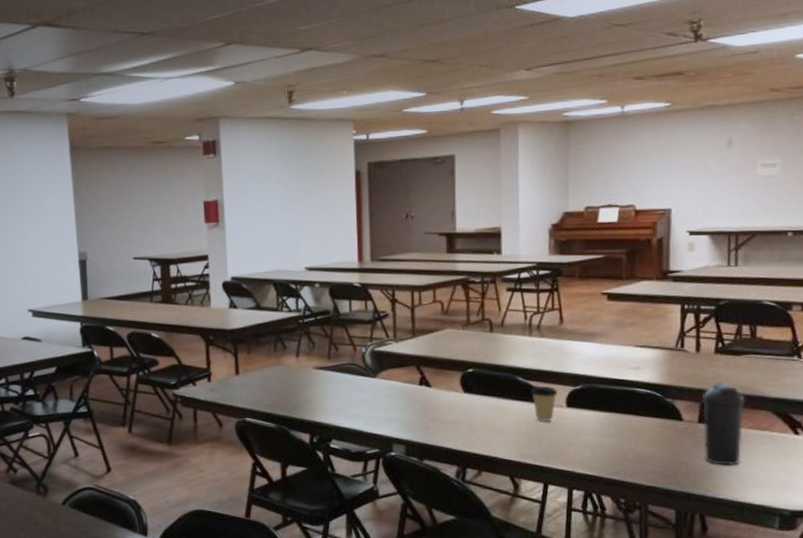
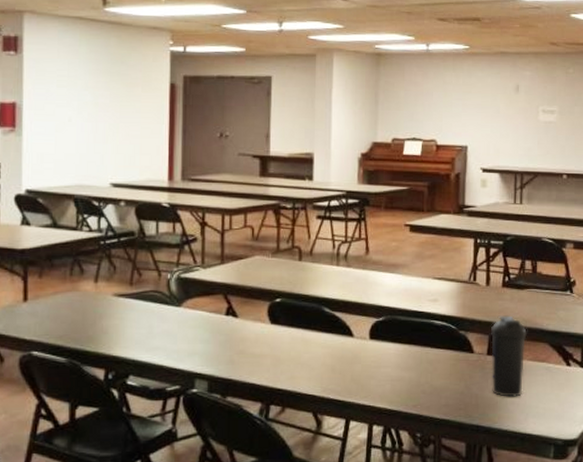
coffee cup: present [530,385,558,422] -> none [336,317,362,355]

